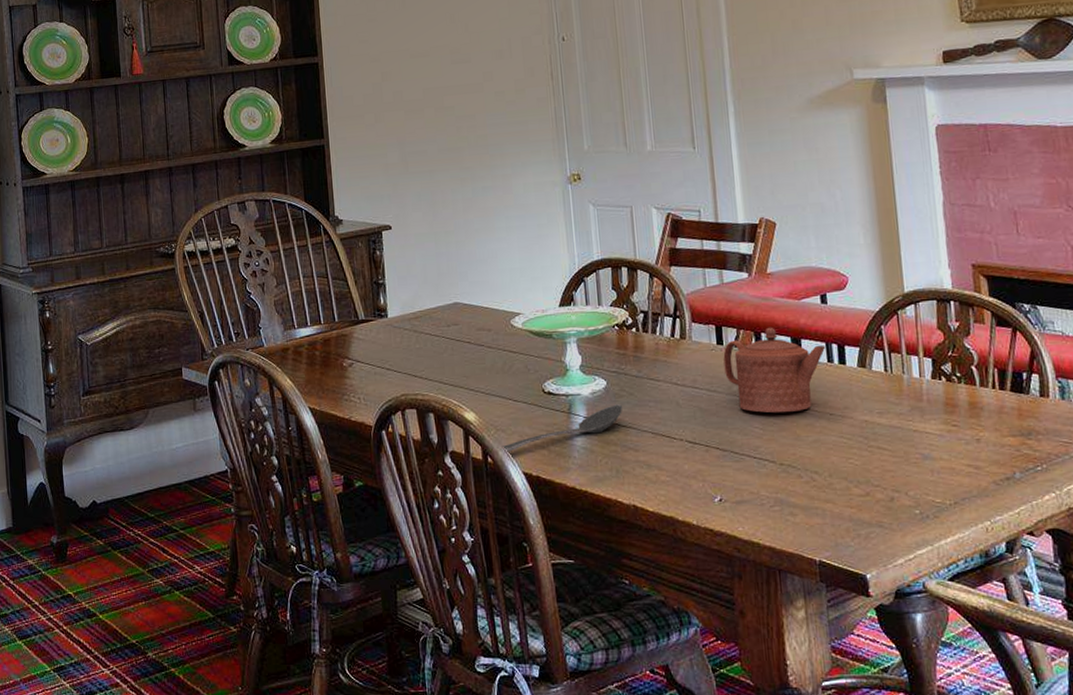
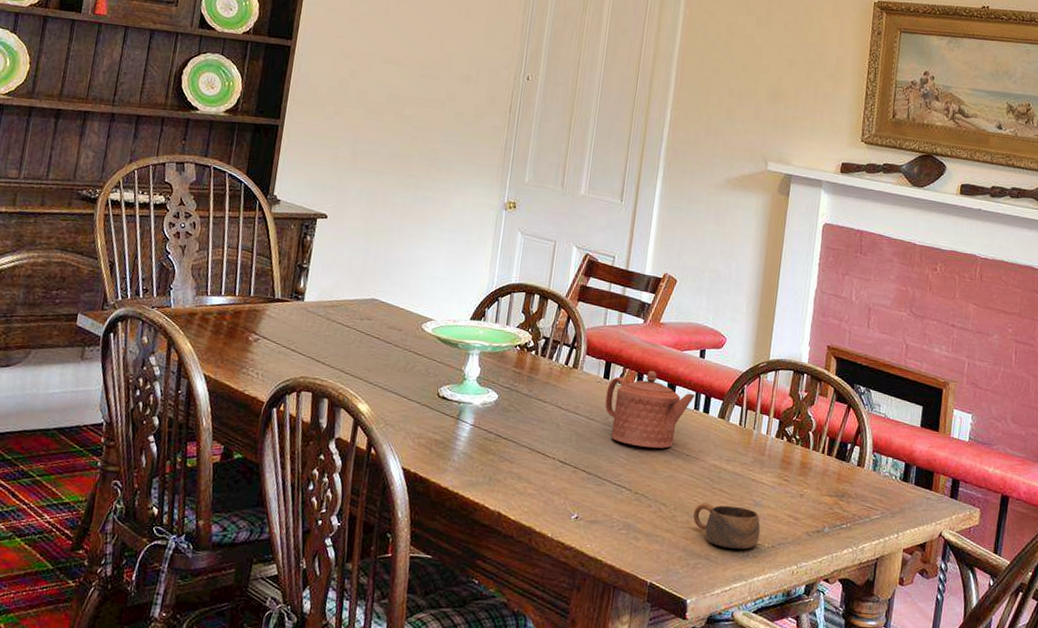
stirrer: present [501,404,623,454] -> none [387,417,509,448]
cup: none [852,463,938,511] -> present [693,503,761,550]

